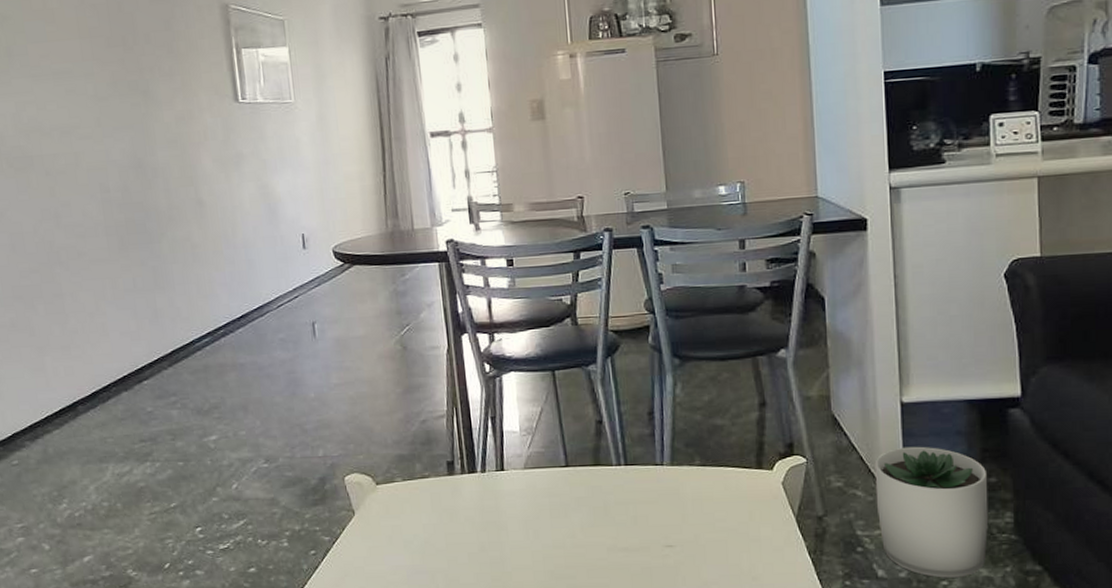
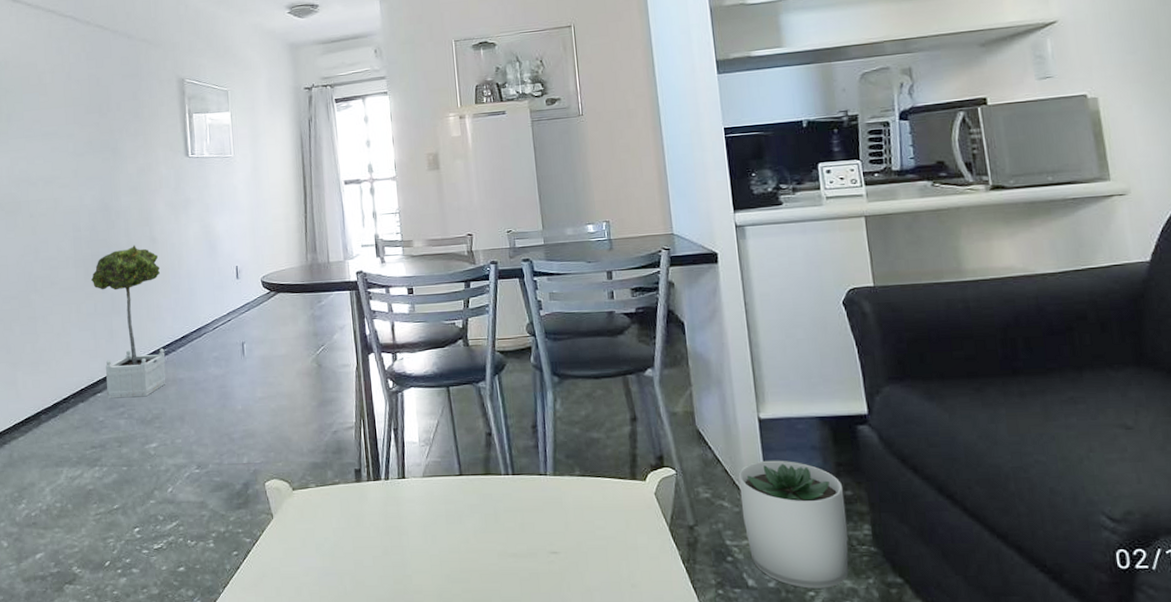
potted tree: none [126,208,225,387] -> present [90,244,166,399]

